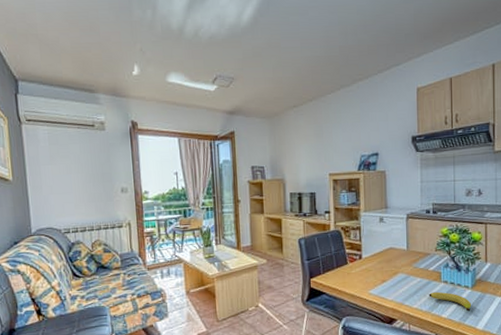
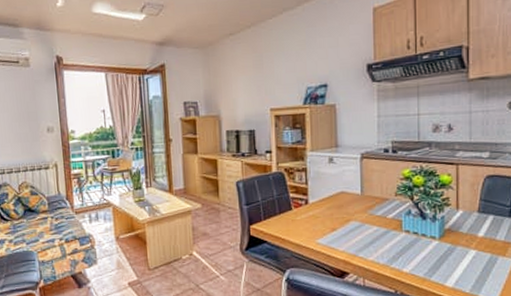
fruit: present [429,291,472,312] -> none [387,242,439,266]

